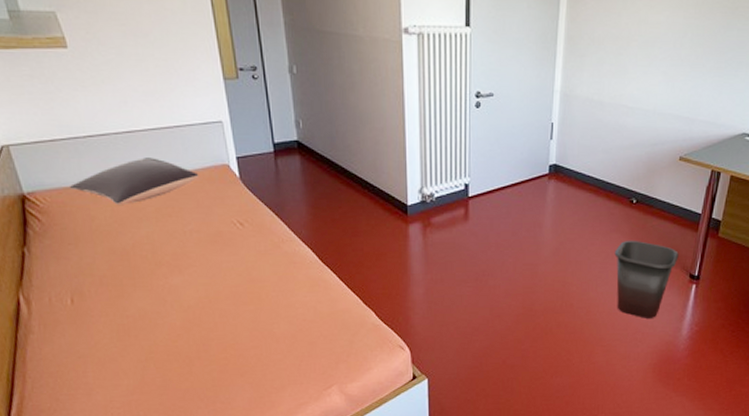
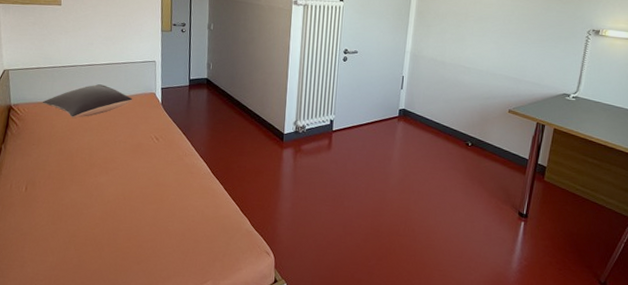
waste bin: present [614,240,679,318] -> none [452,177,509,249]

